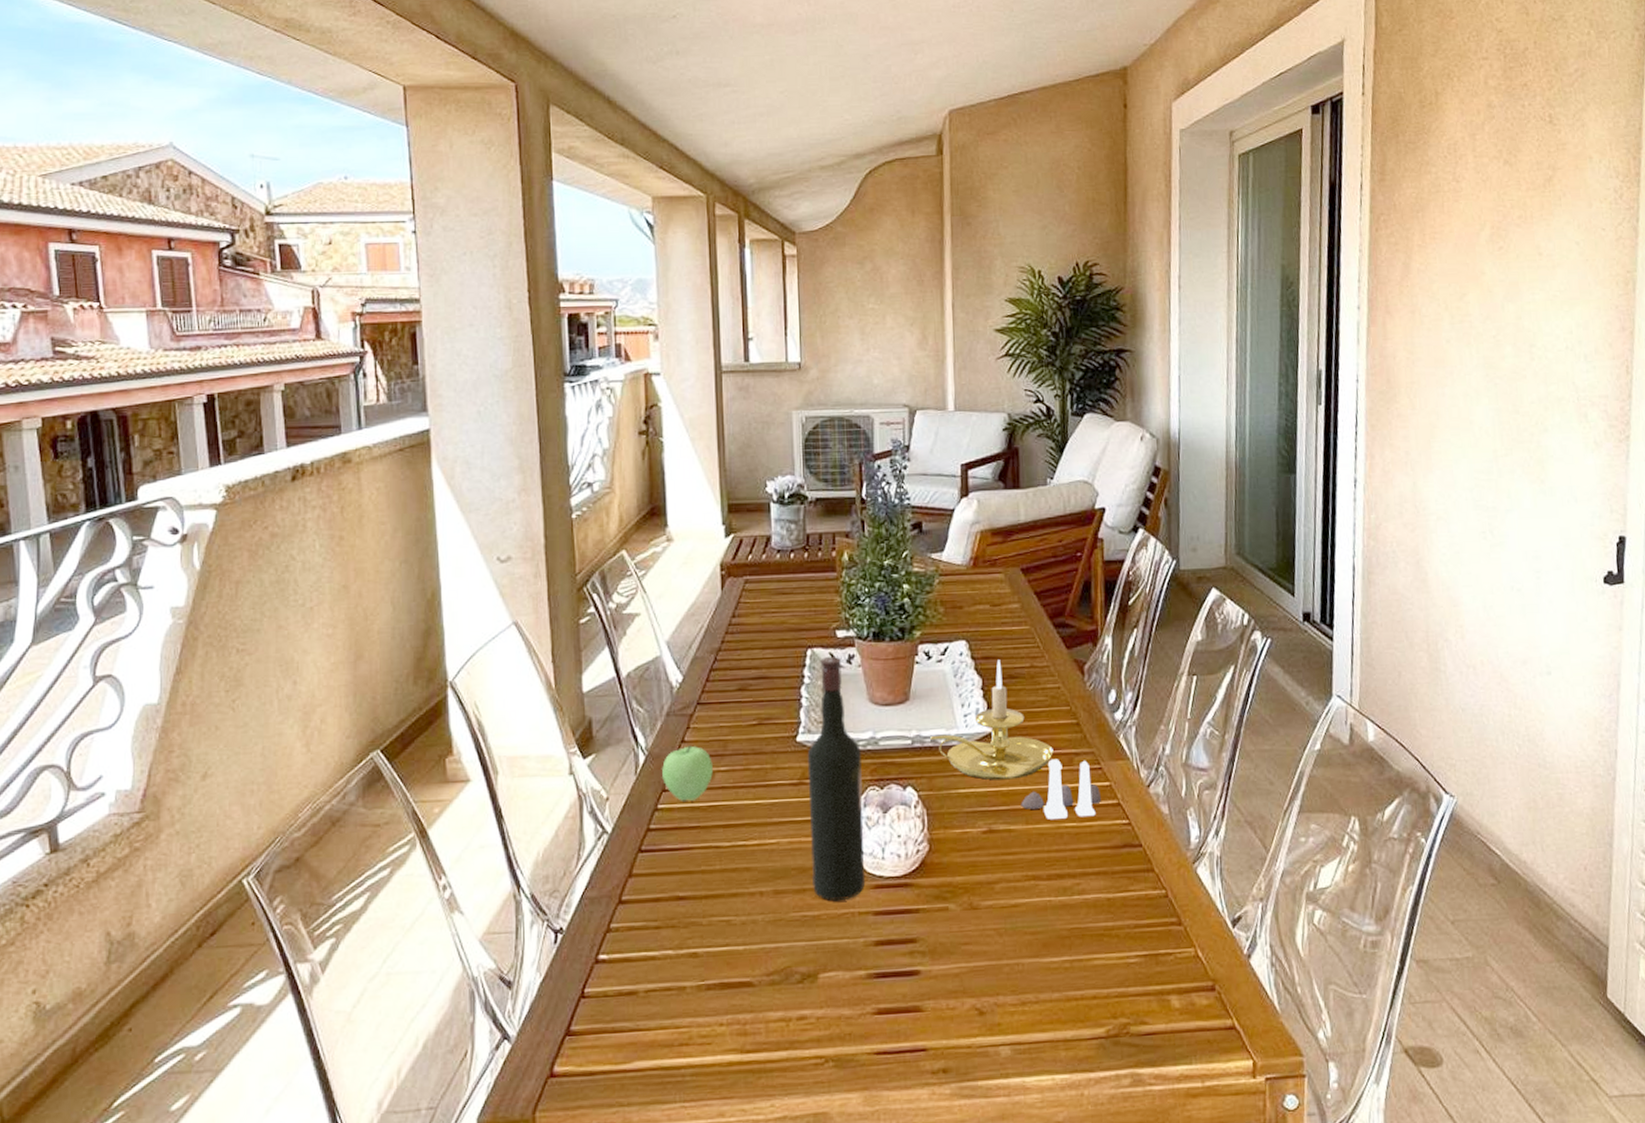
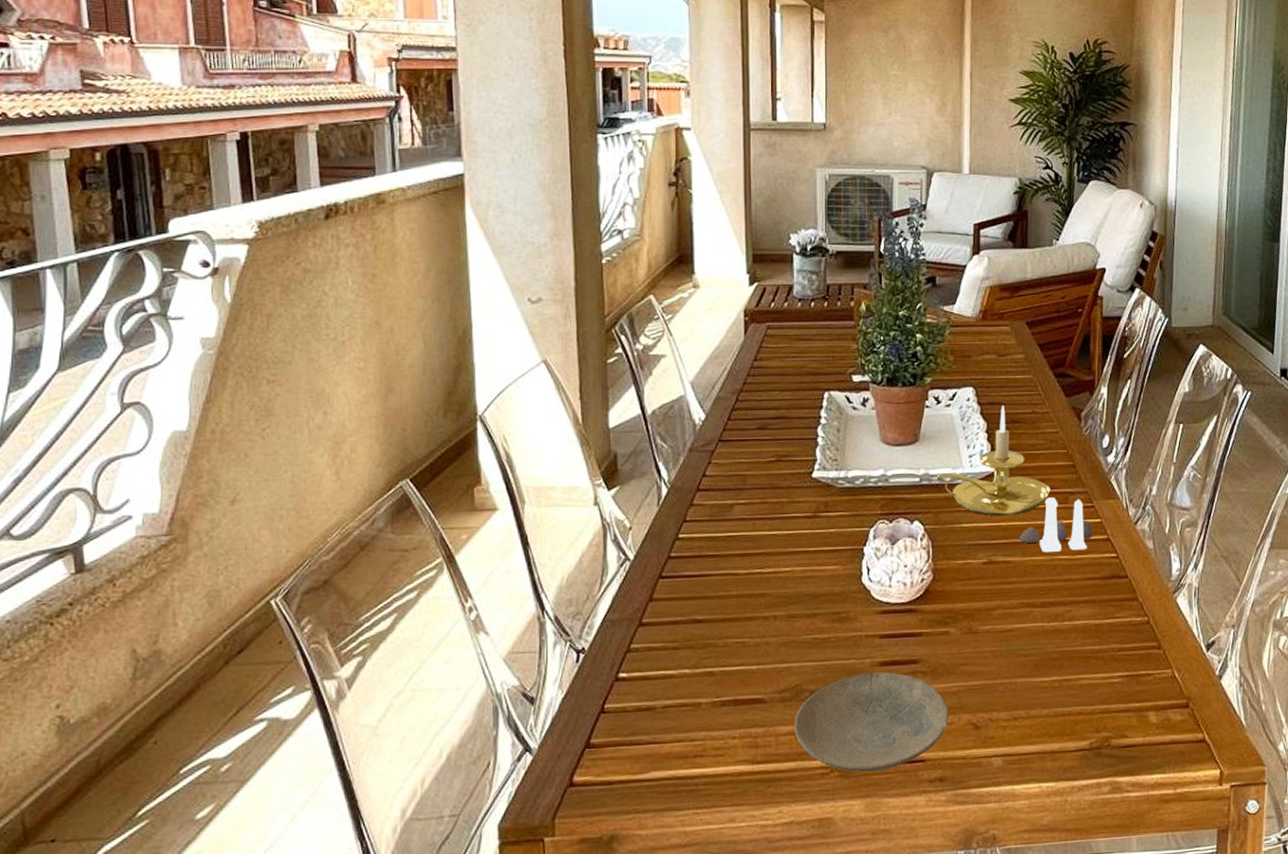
apple: present [662,745,713,801] -> none [684,479,732,531]
plate: none [784,952,951,1063] -> present [794,672,949,773]
wine bottle: present [807,656,866,901] -> none [822,399,874,625]

